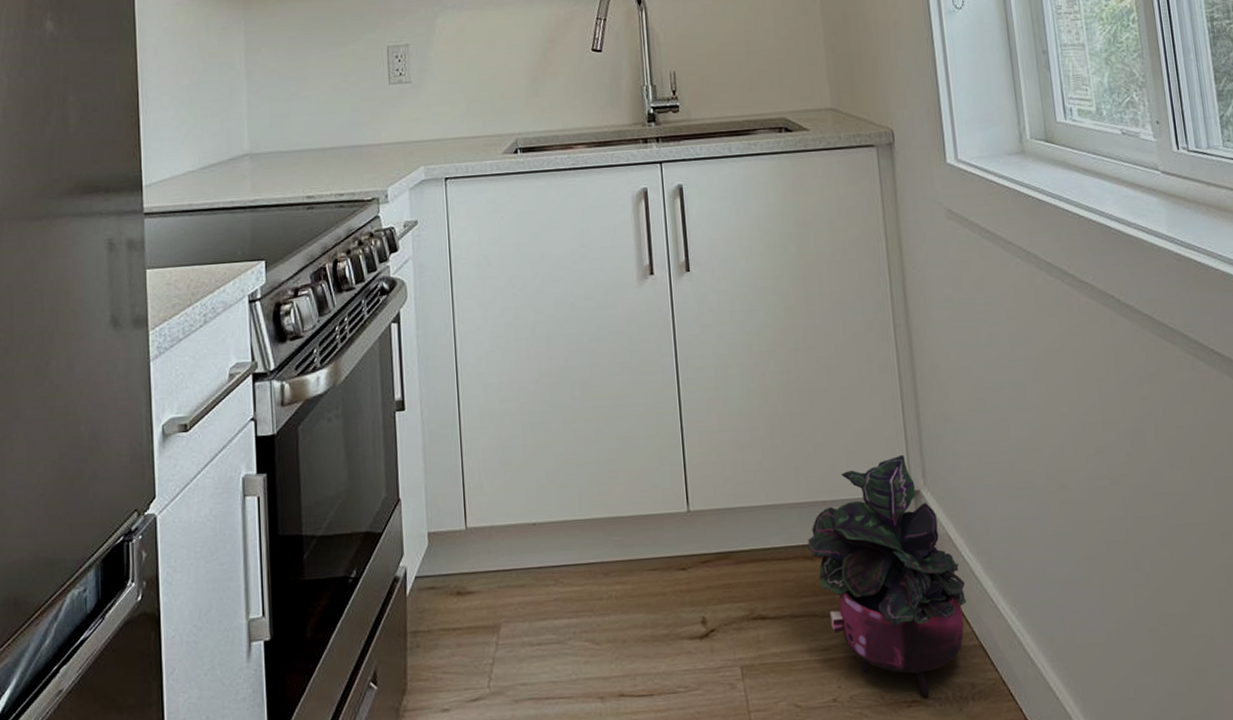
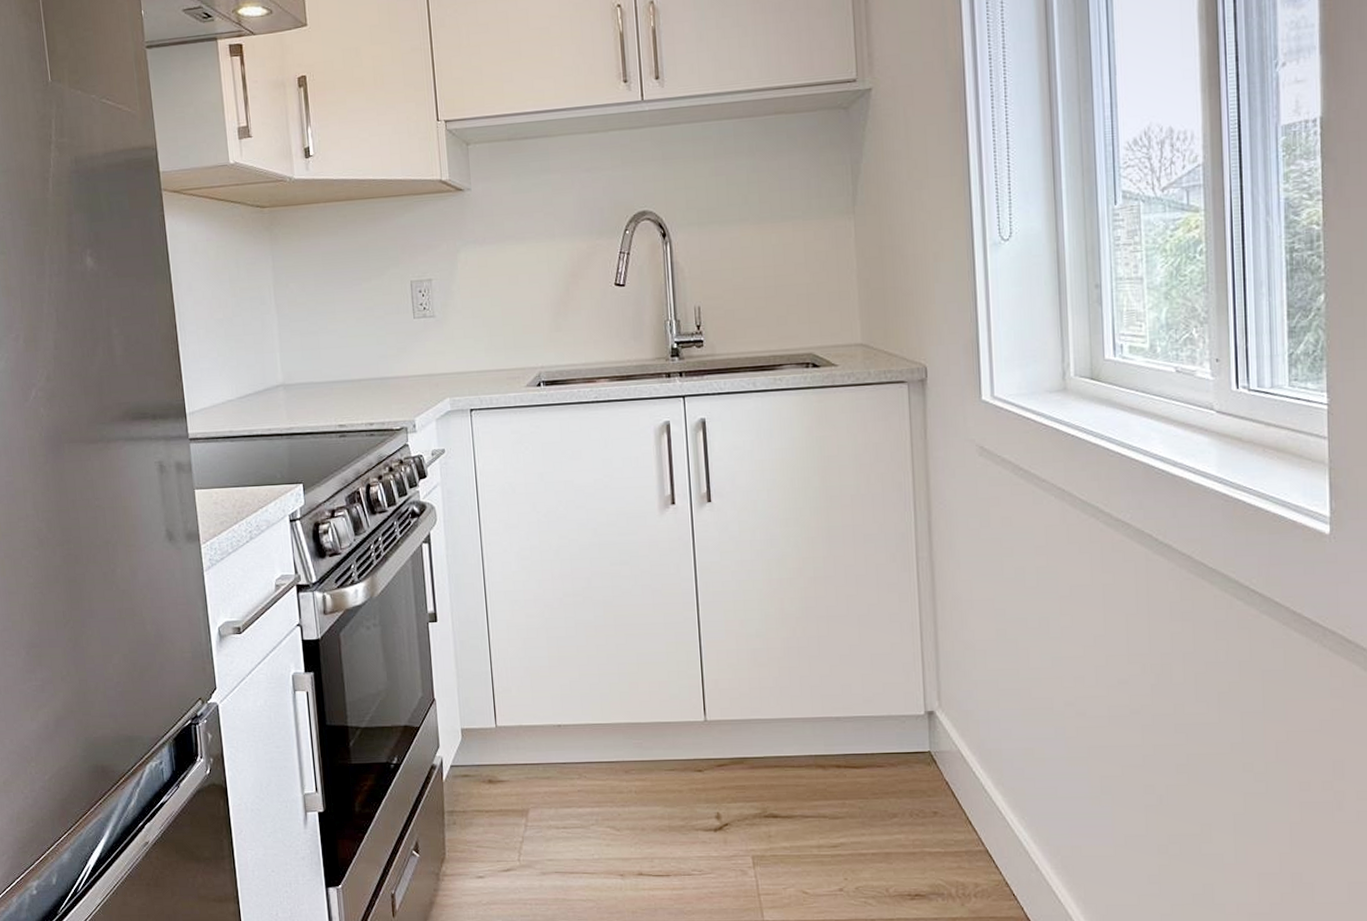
potted plant: present [807,454,967,698] -> none [819,678,975,893]

